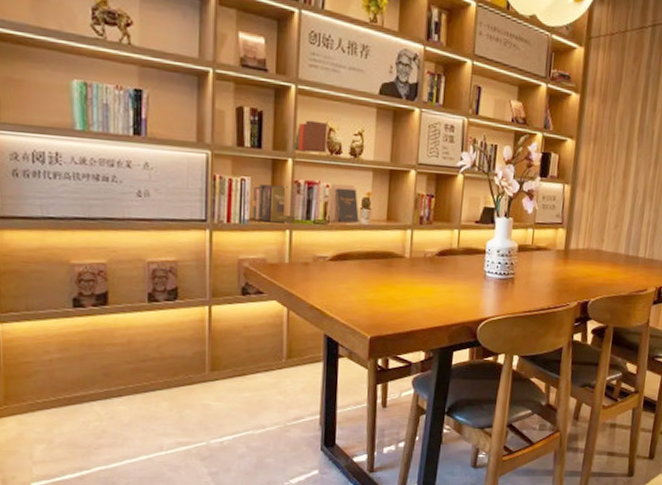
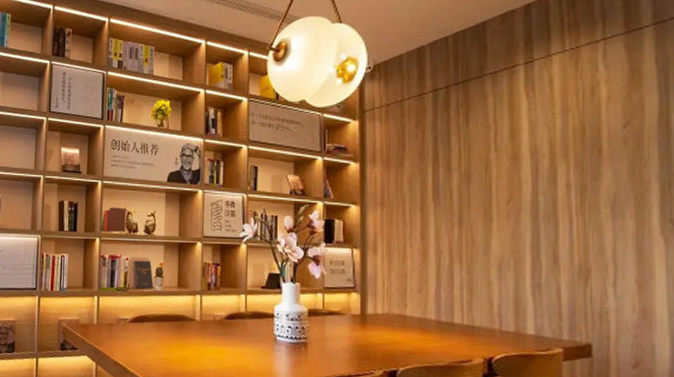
books: present [253,184,293,223] -> none [70,259,100,290]

